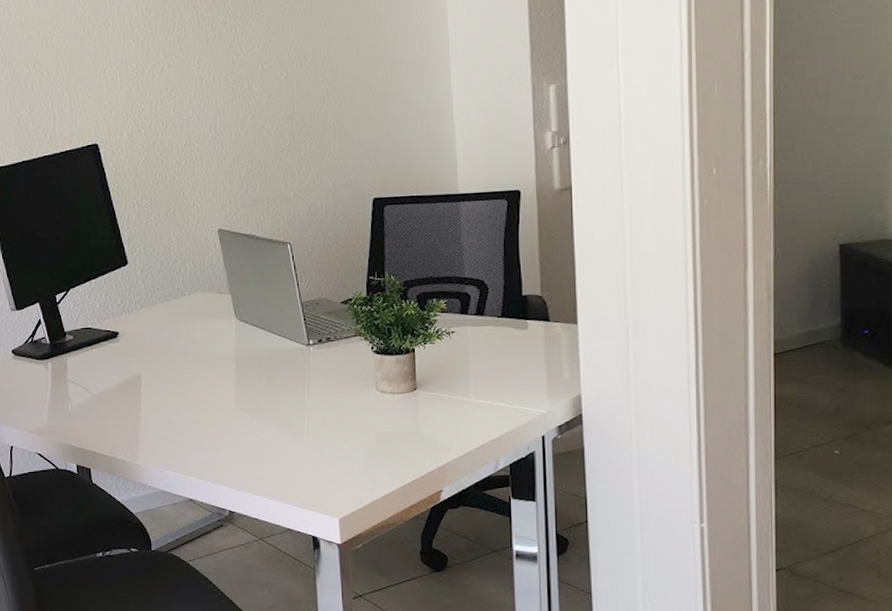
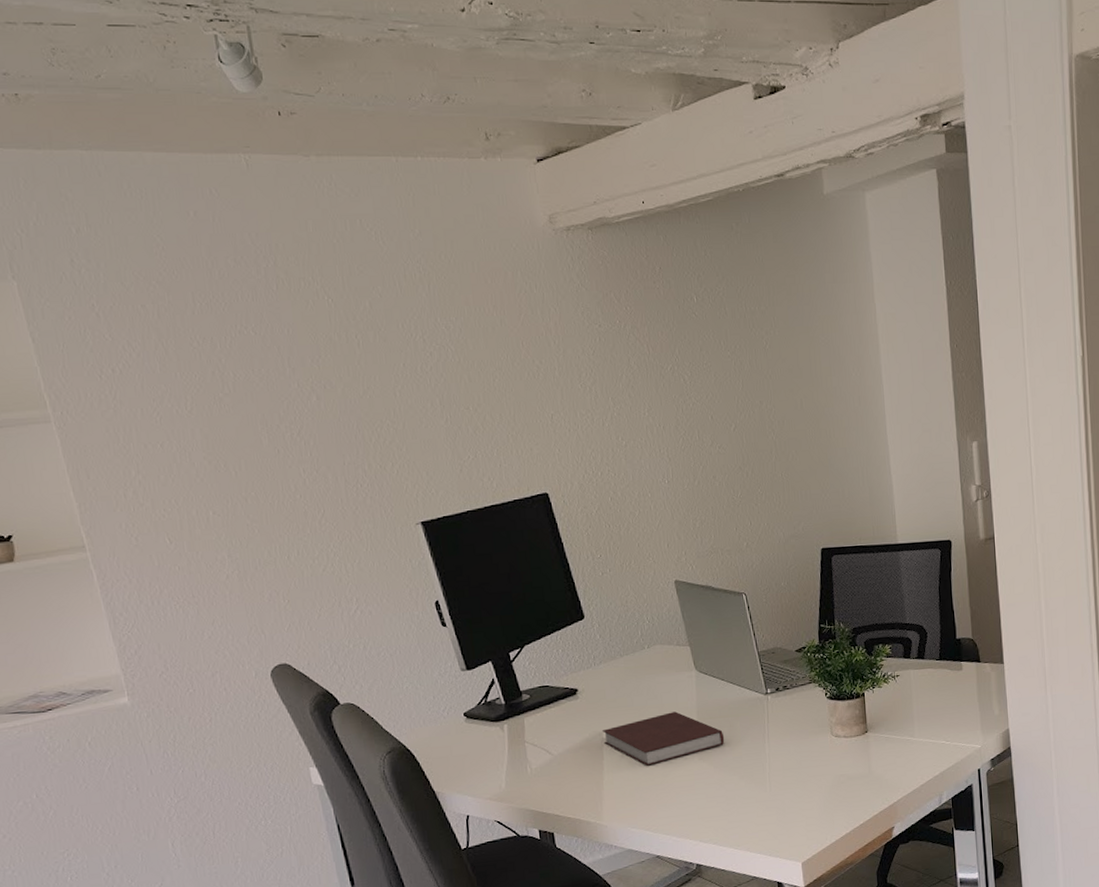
notebook: none [141,358,263,410] -> present [602,711,725,766]

